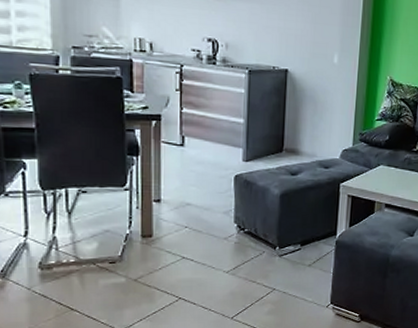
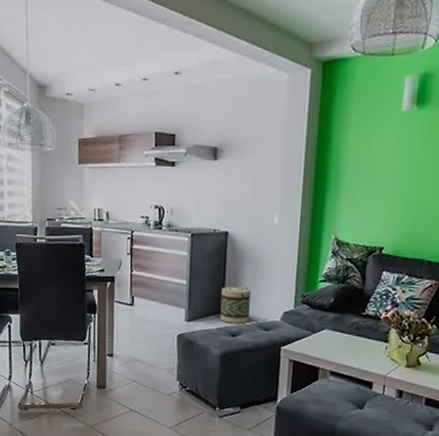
basket: none [280,125,311,162] -> present [220,286,251,324]

